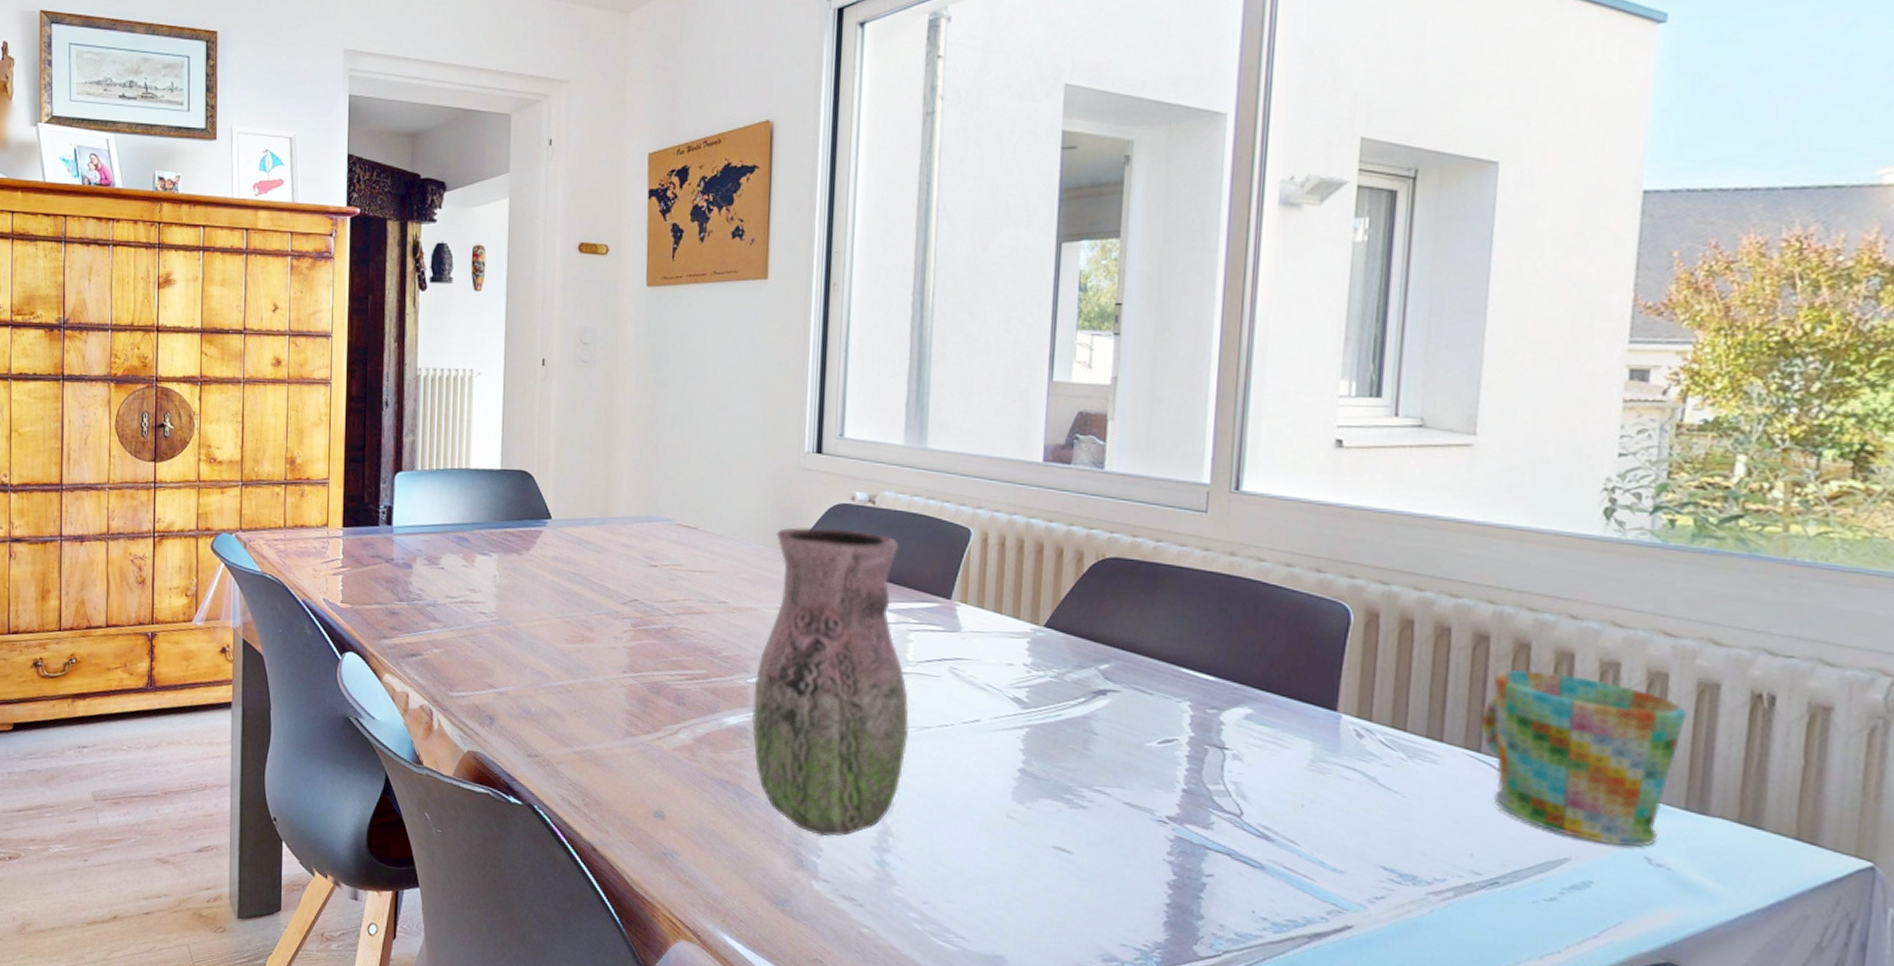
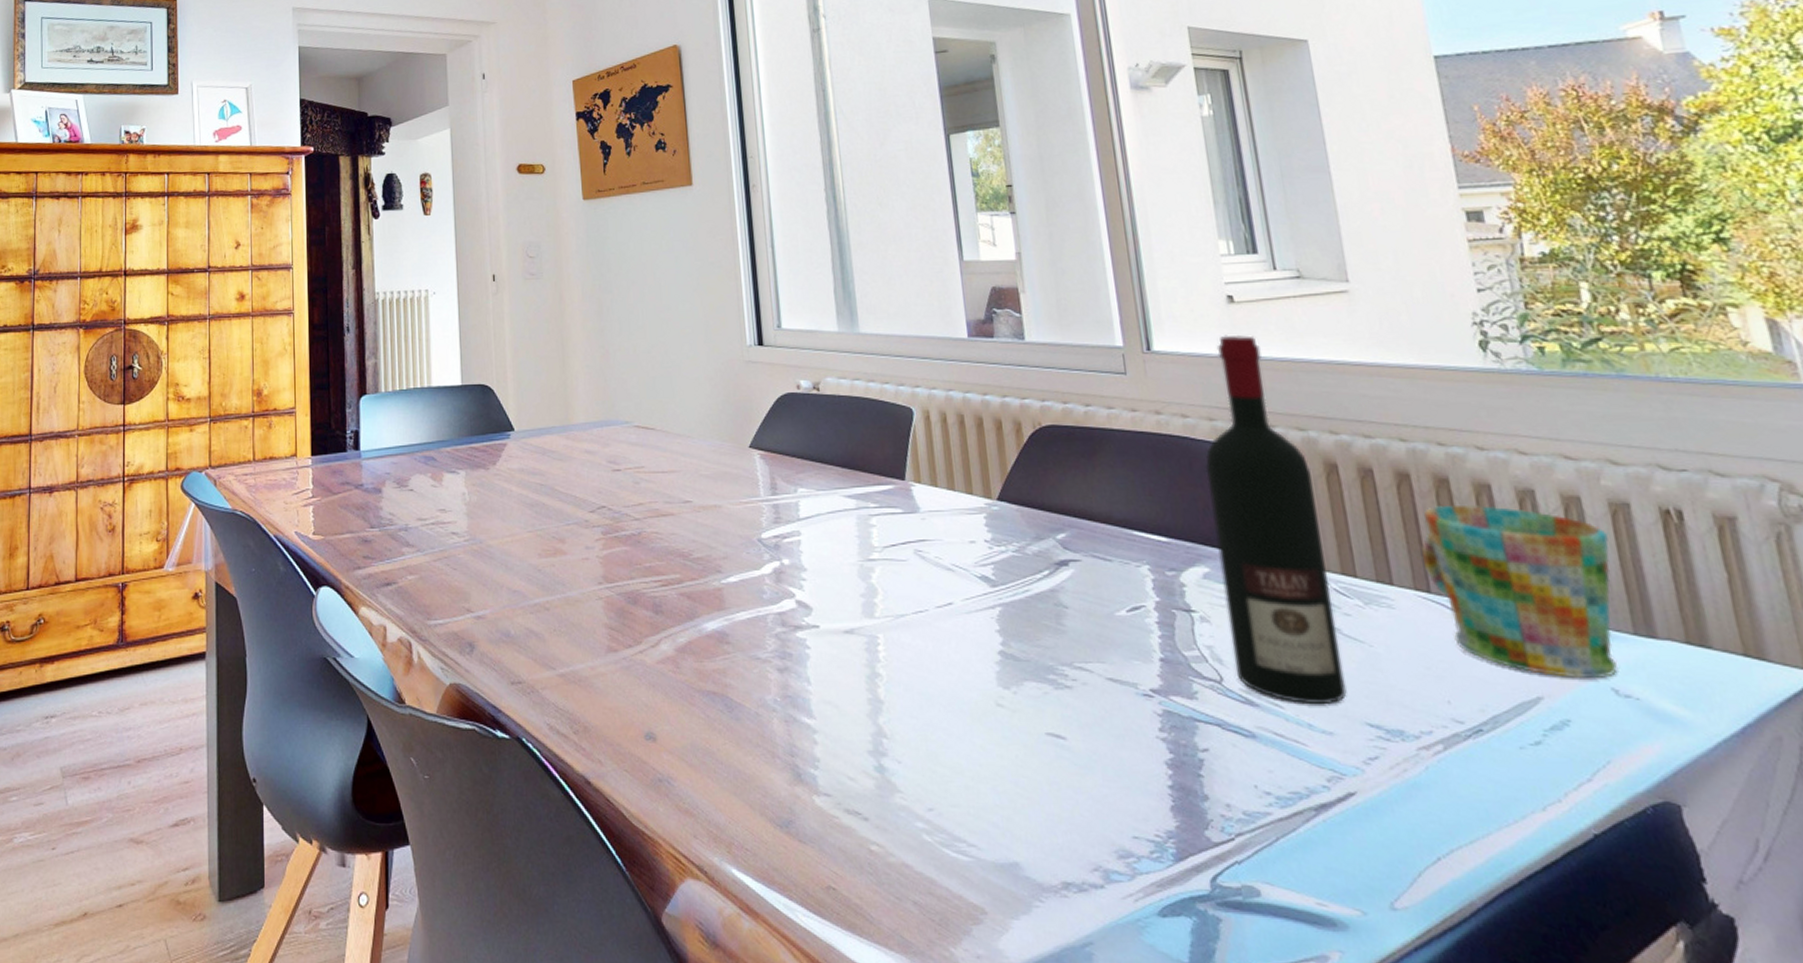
vase: present [752,527,909,837] -> none [728,417,887,745]
wine bottle: none [1258,480,1384,847] -> present [1205,335,1347,705]

